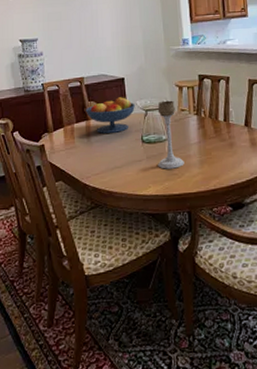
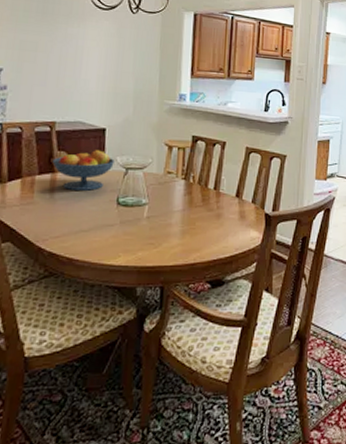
candle holder: present [157,100,184,169] -> none [132,160,164,237]

